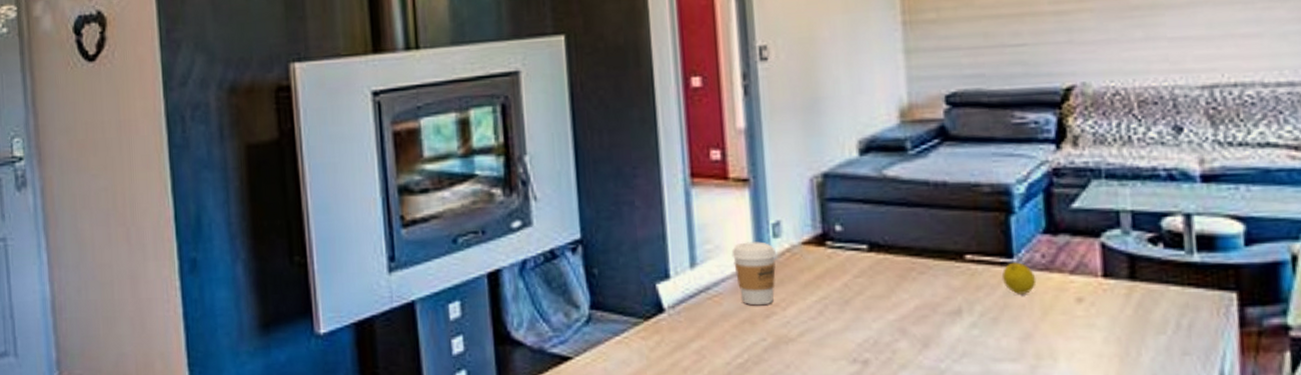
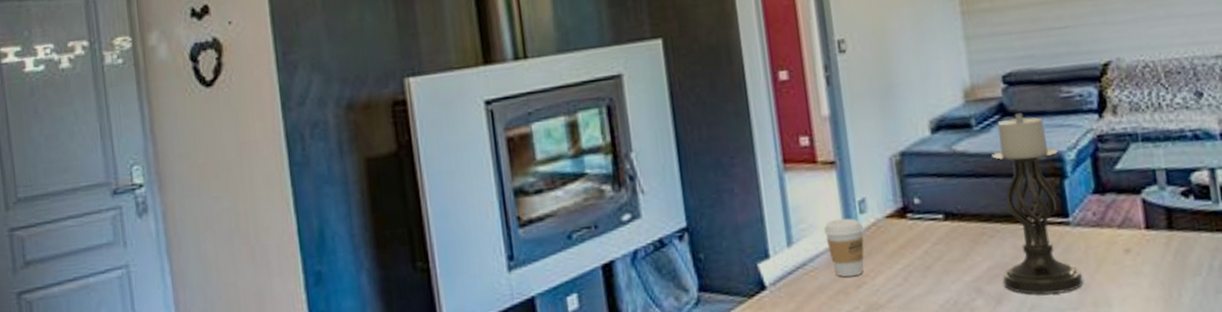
candle holder: none [927,138,1025,342] -> present [992,113,1084,295]
fruit: present [1002,262,1037,294] -> none [1061,221,1090,250]

